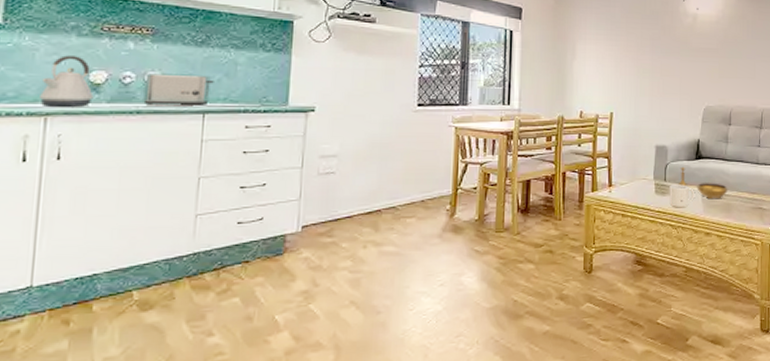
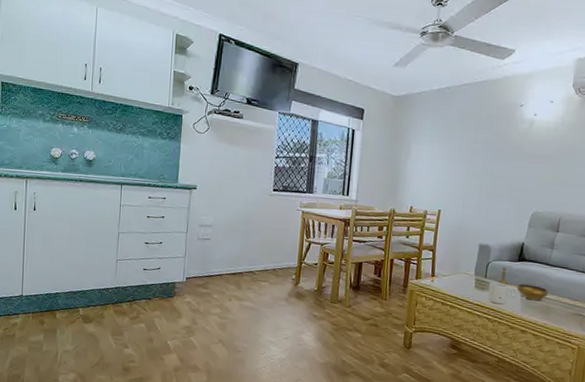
kettle: present [39,55,94,108] -> none [23,135,54,174]
toaster: present [143,73,214,107] -> none [83,152,128,179]

